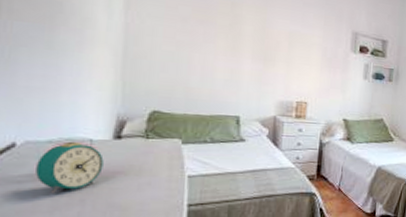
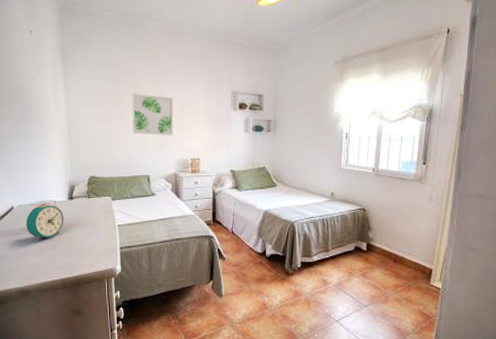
wall art: none [222,13,281,72] -> present [132,93,174,136]

